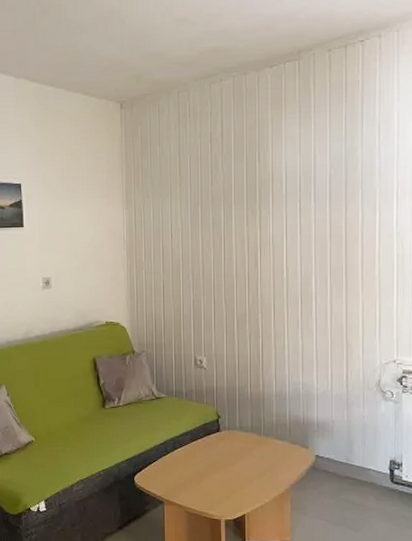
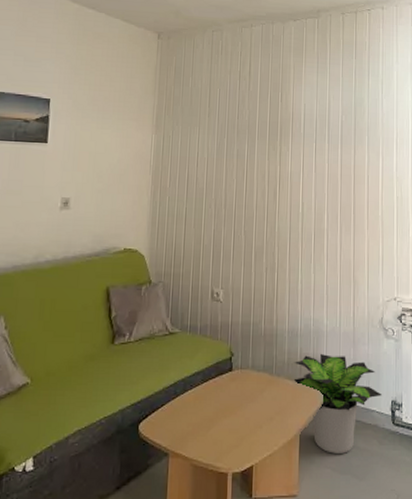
potted plant: none [283,415,379,507] -> present [293,353,382,454]

